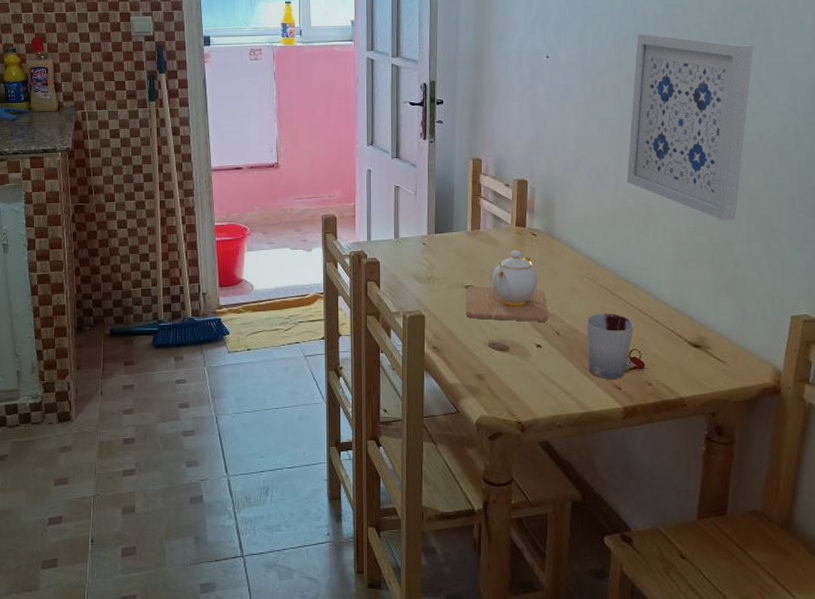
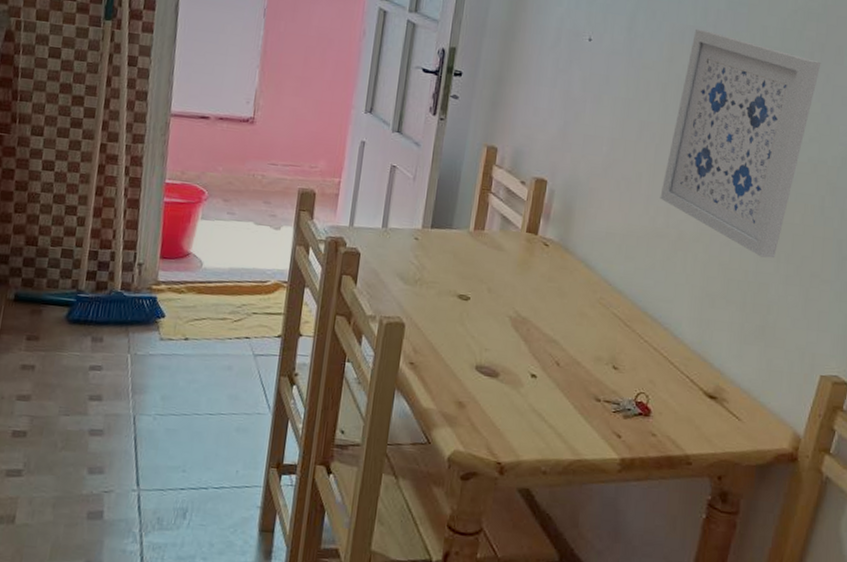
teapot: present [465,250,549,322] -> none [453,260,551,348]
cup: present [586,313,634,379] -> none [586,346,646,425]

